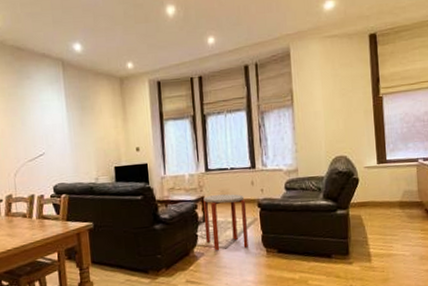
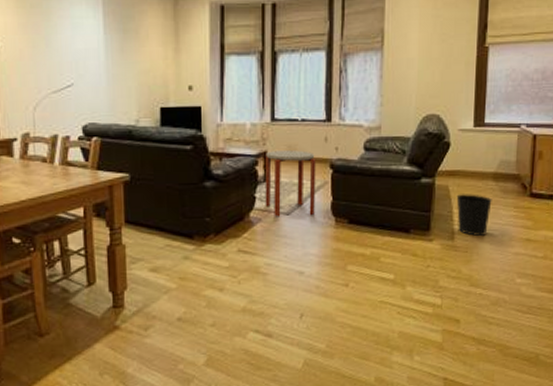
wastebasket: none [369,221,401,257] -> present [456,194,492,236]

